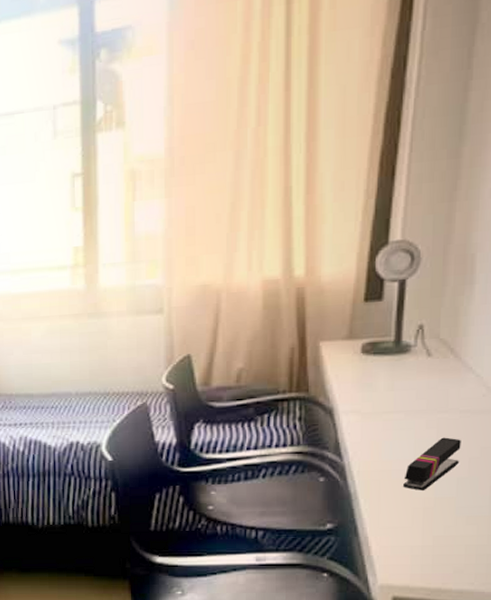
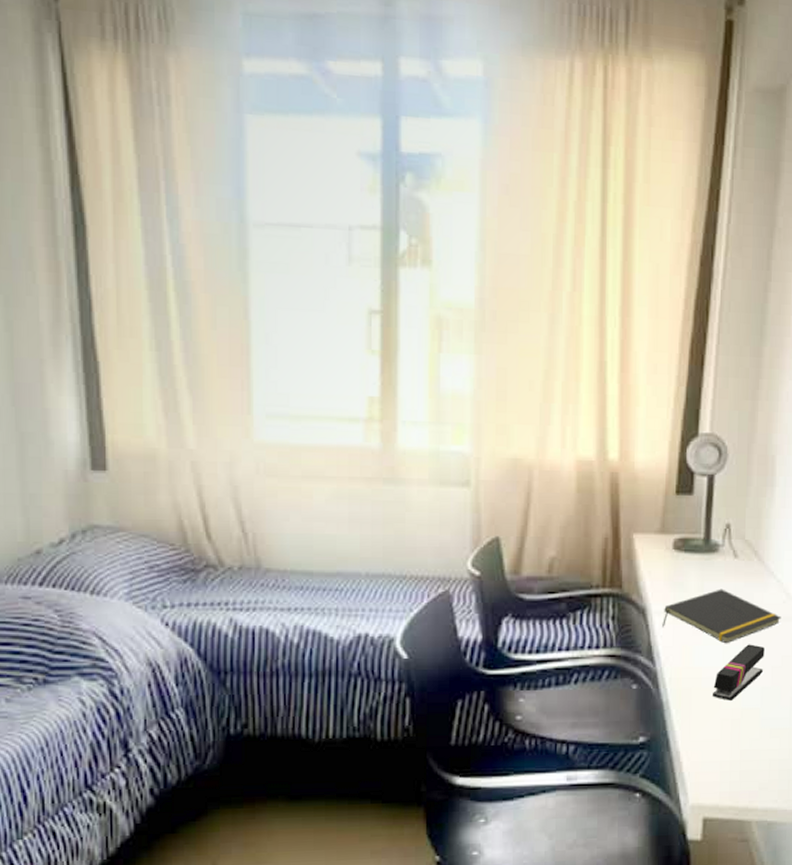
notepad: none [350,386,481,438] -> present [662,589,781,644]

